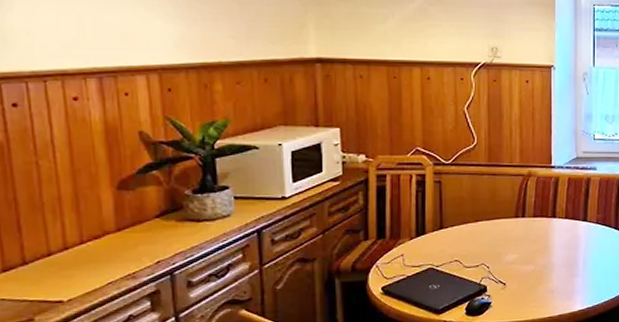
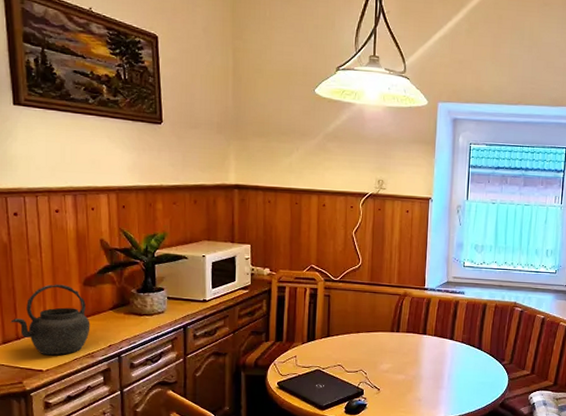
kettle: none [12,190,130,282] -> present [10,284,90,356]

